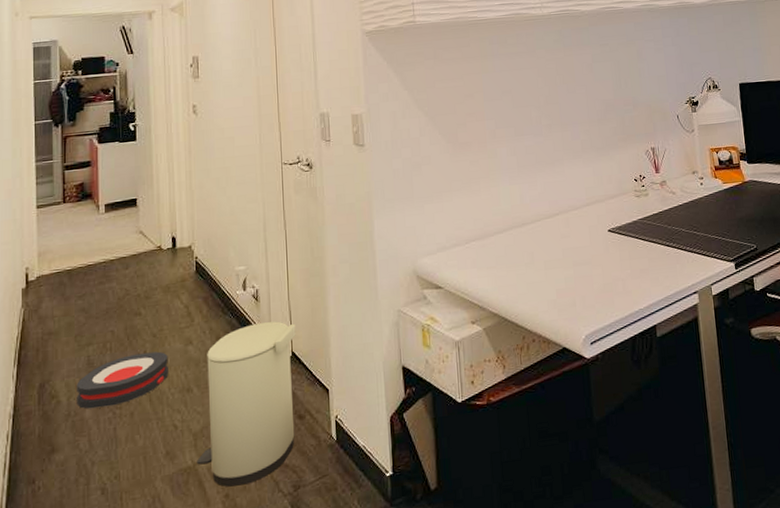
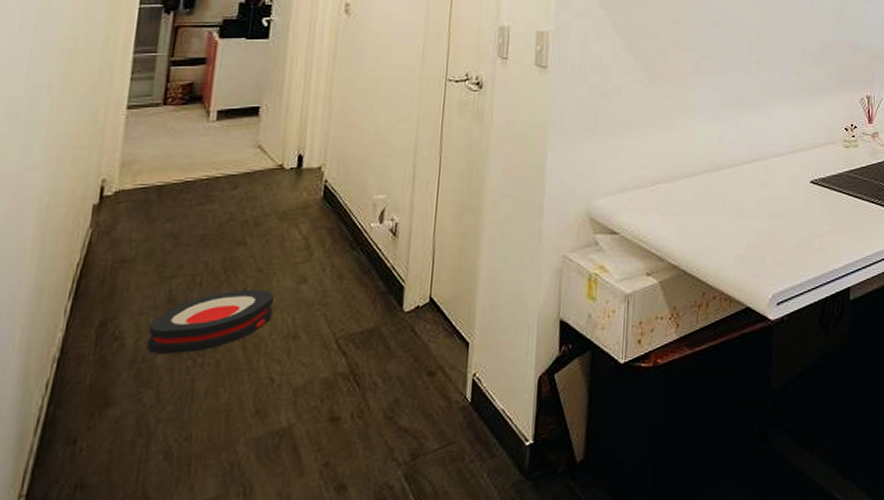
pedal bin: present [197,321,296,487] -> none [293,261,438,454]

